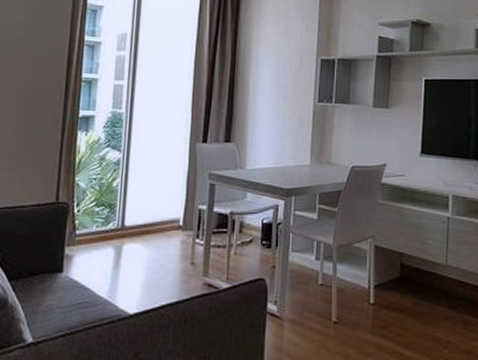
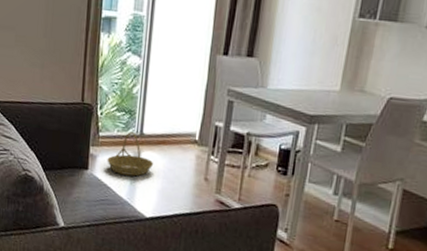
basket: none [84,226,137,272] -> present [107,132,154,177]

